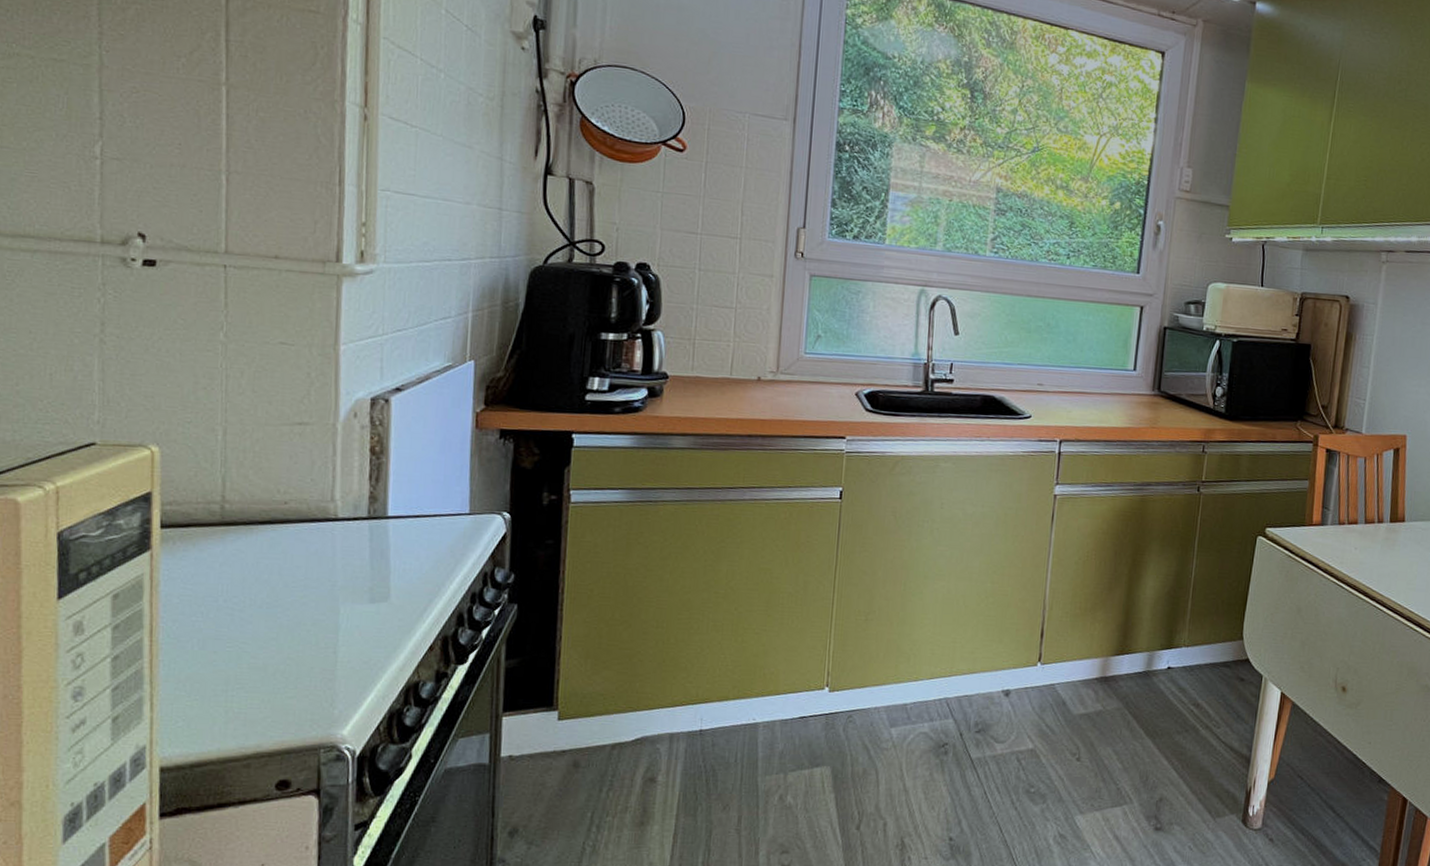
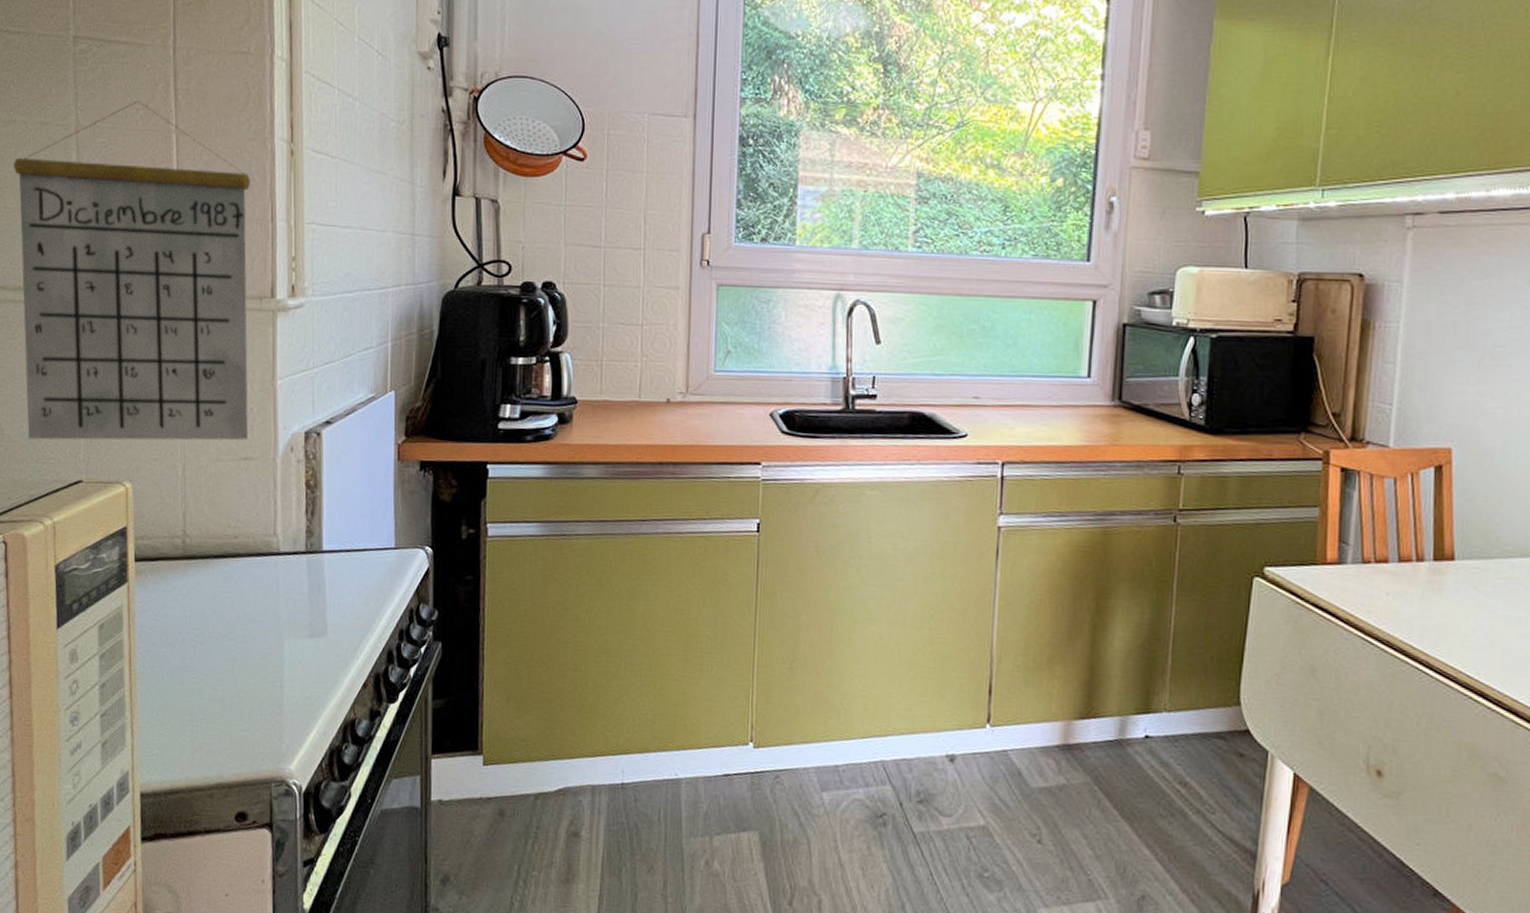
calendar: none [14,47,315,405] -> present [13,100,250,441]

